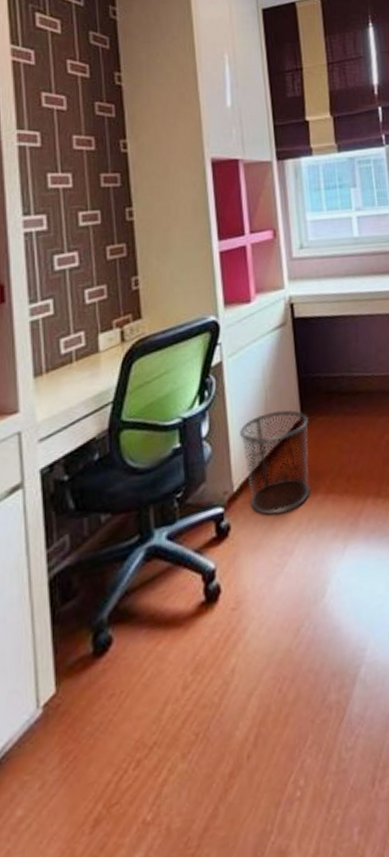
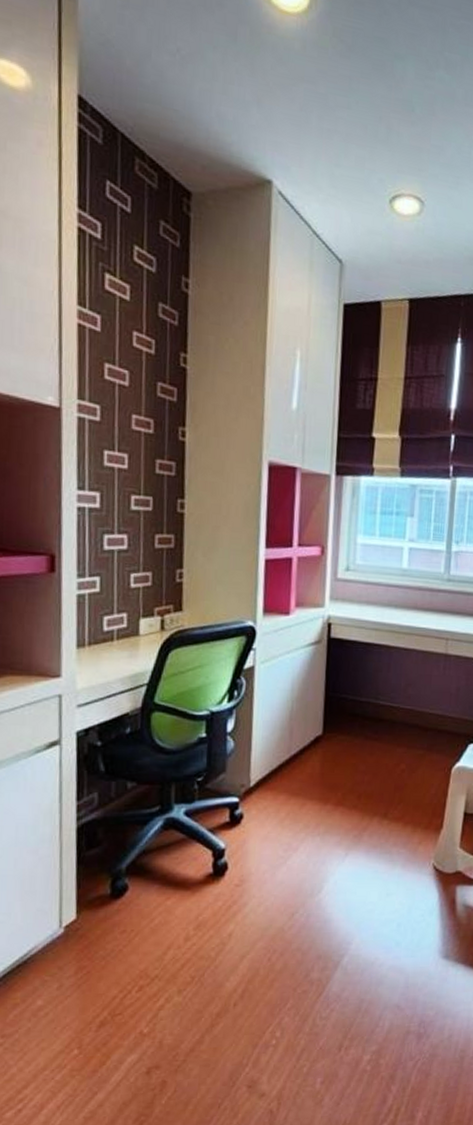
trash can: present [240,410,311,515] -> none [263,721,329,814]

